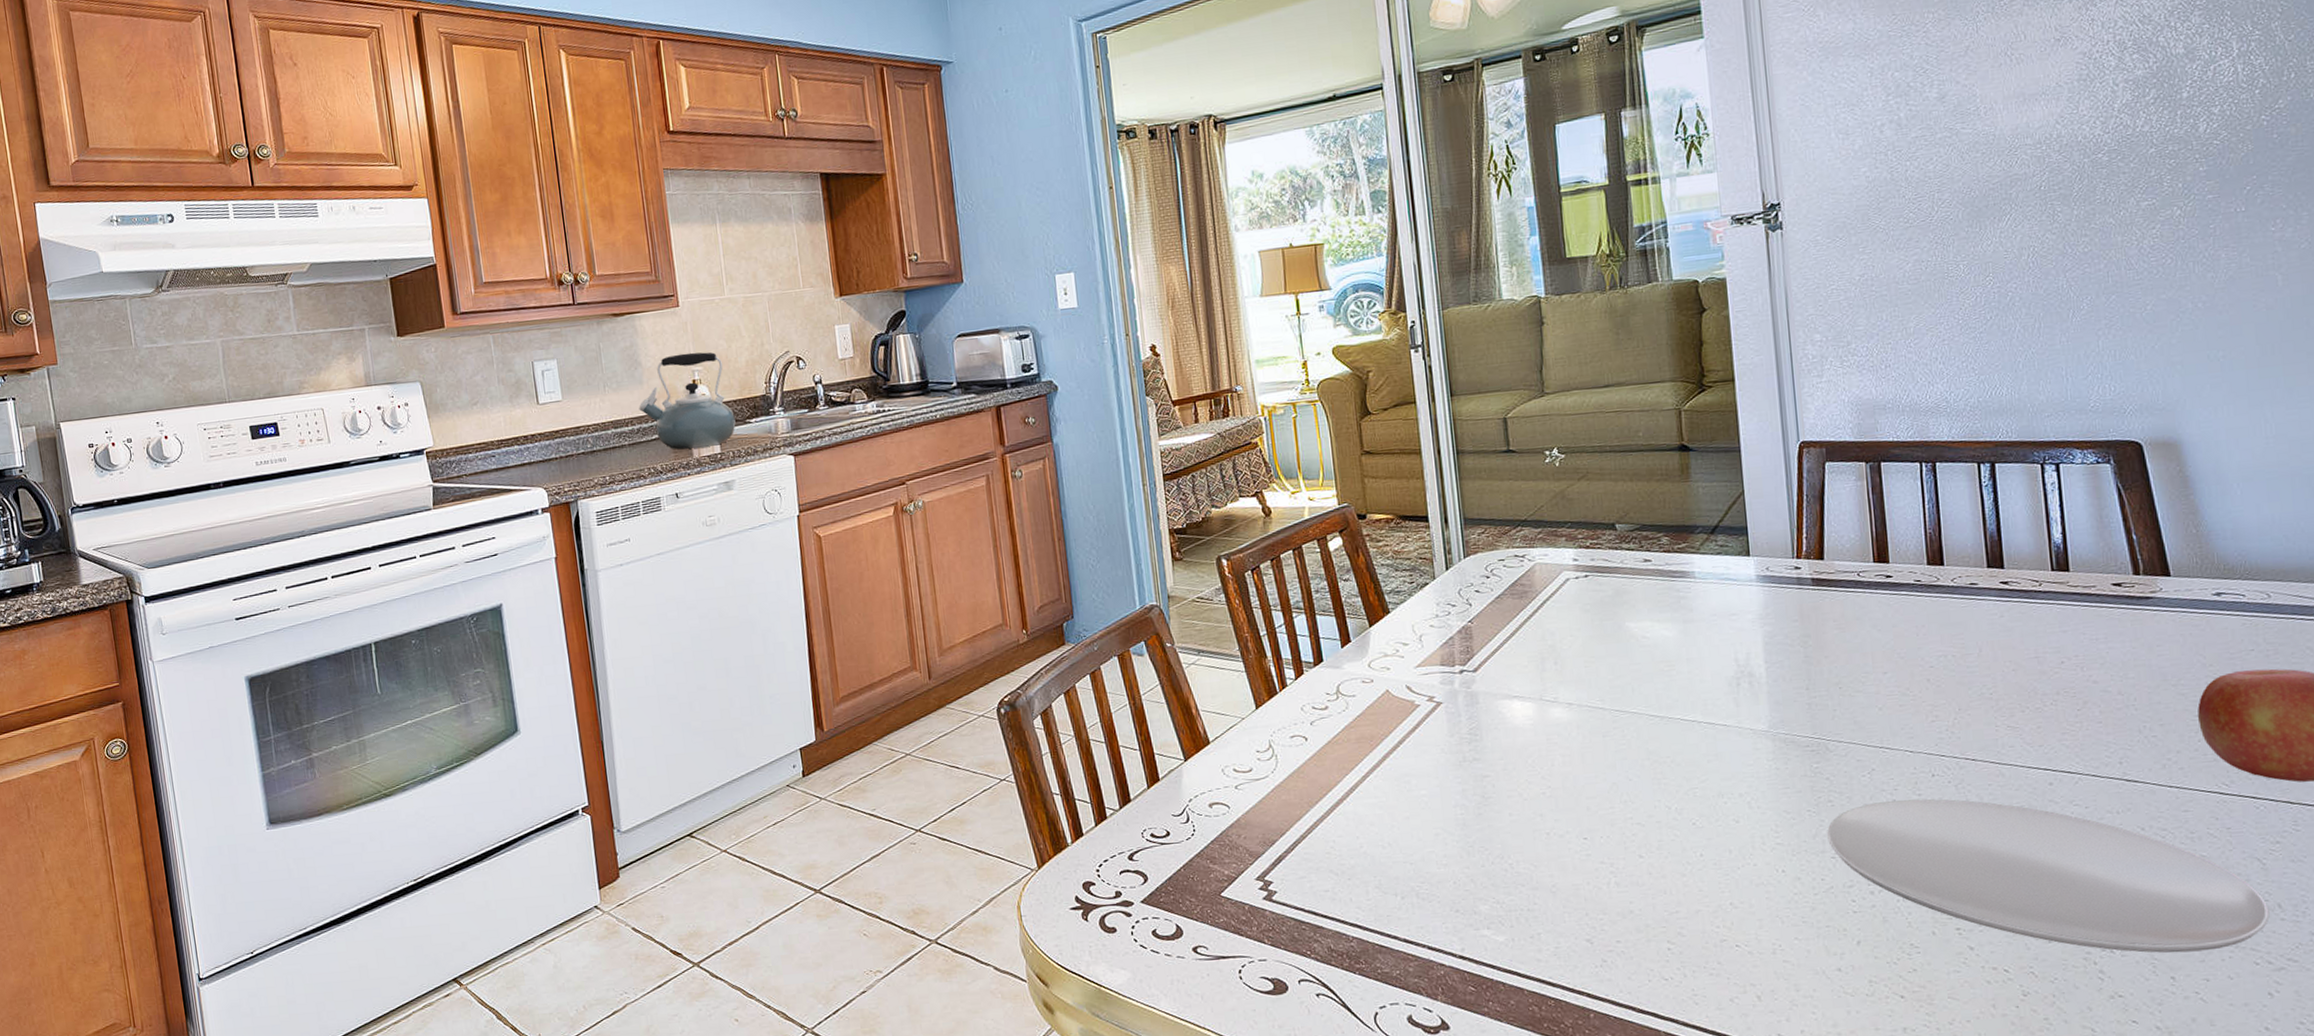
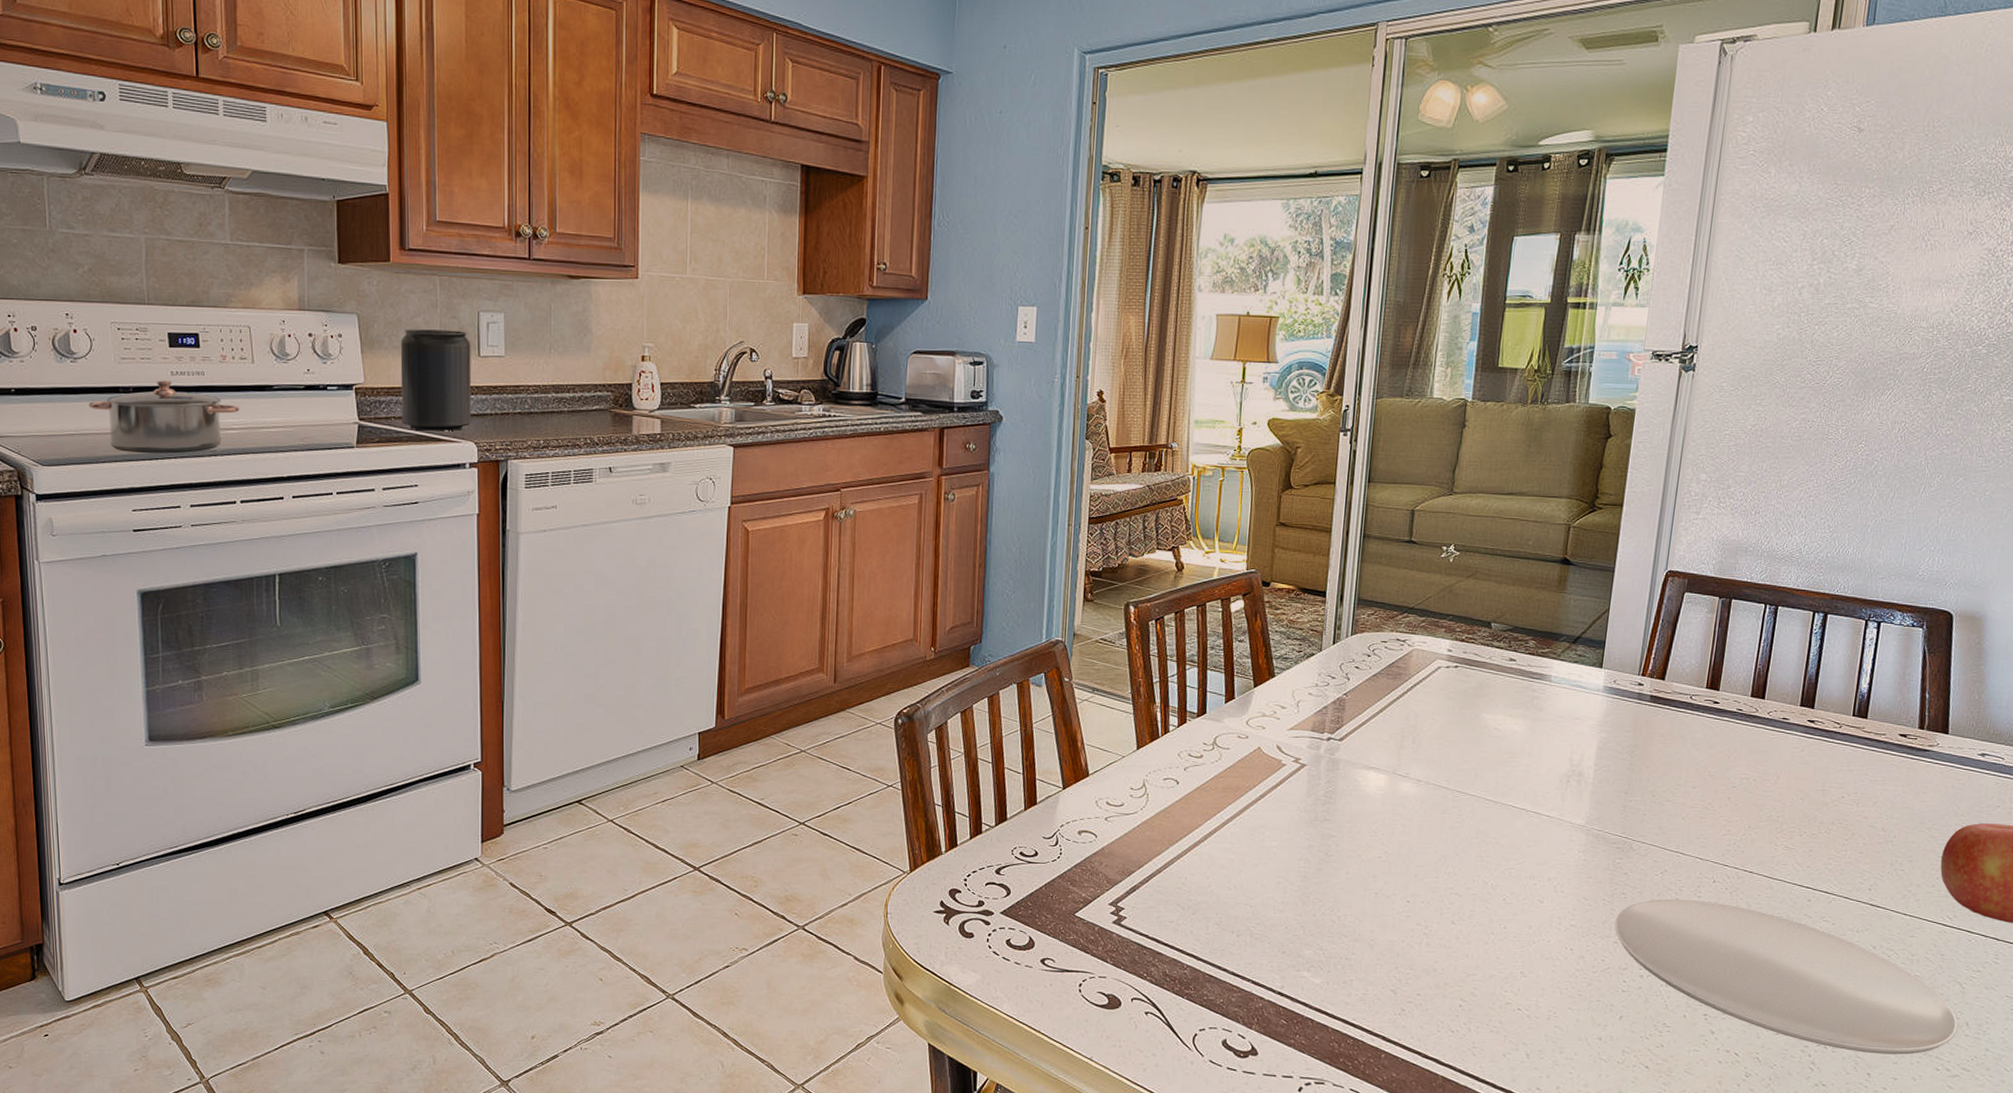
cooking pot: none [184,471,322,545] -> present [88,380,240,454]
soda can: none [463,382,538,484] -> present [400,329,472,432]
kettle: present [639,352,736,450] -> none [583,327,680,425]

